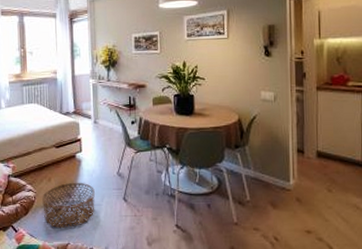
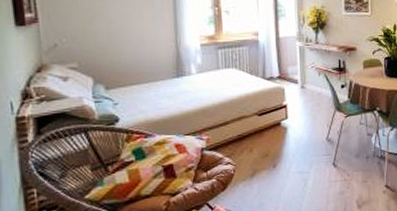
basket: present [41,182,95,228] -> none [242,150,303,201]

